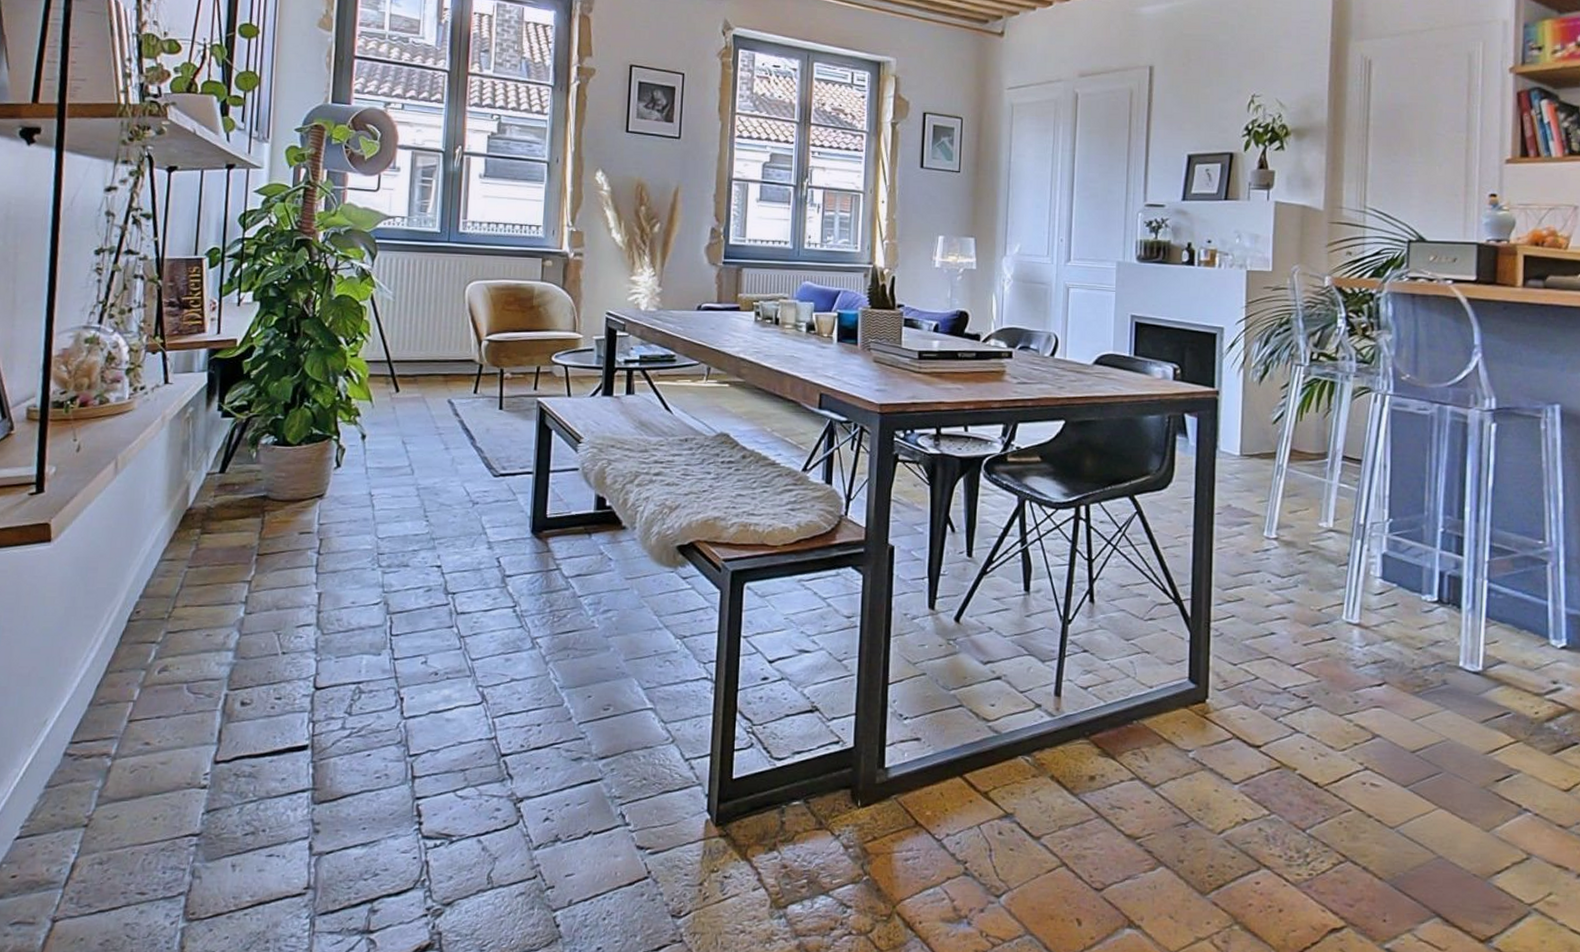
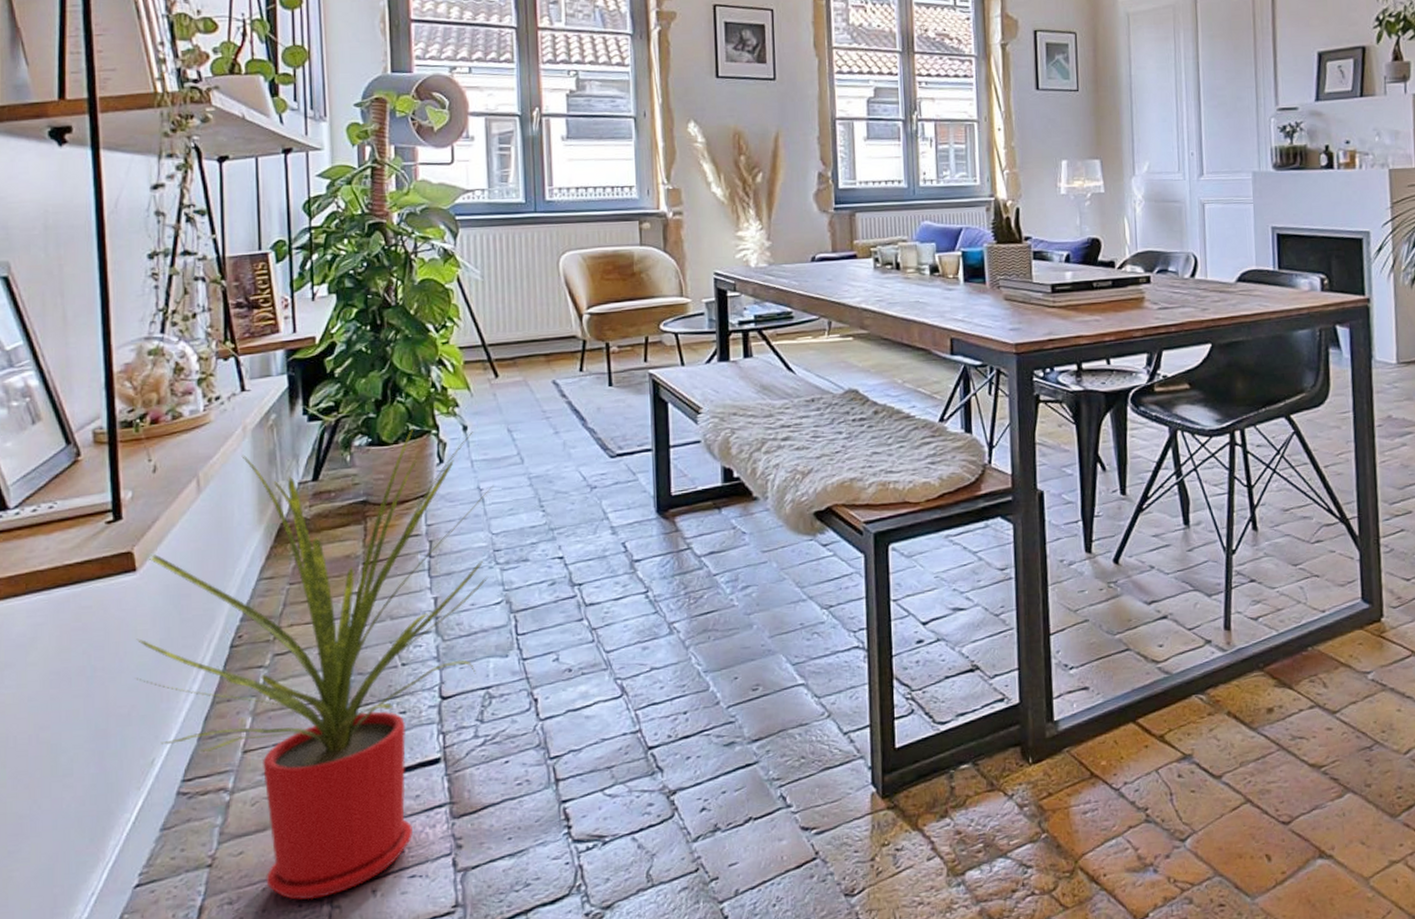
house plant: none [39,432,384,868] -> present [135,428,494,900]

